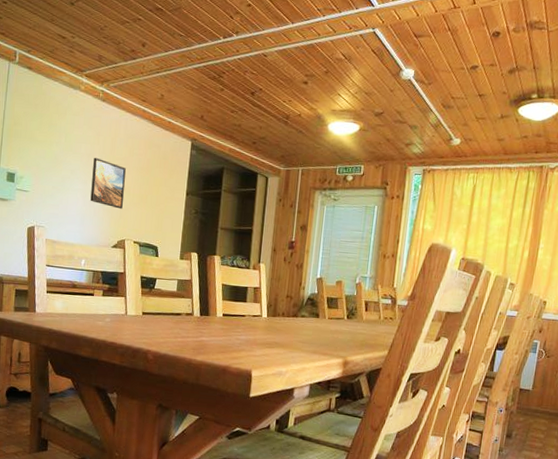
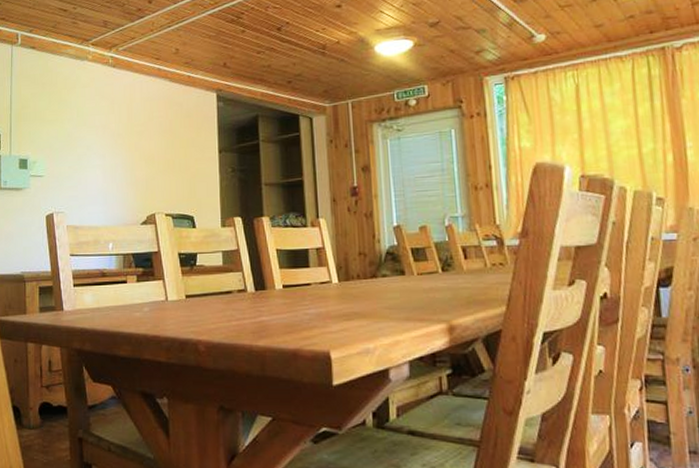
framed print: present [90,157,126,209] -> none [110,128,148,180]

